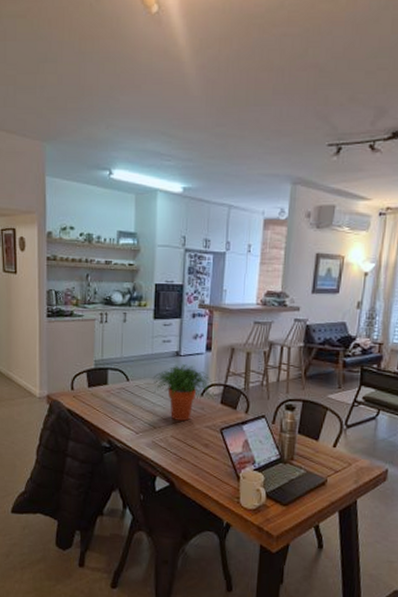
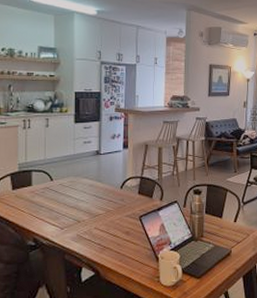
potted plant: present [153,364,213,421] -> none [76,162,131,213]

